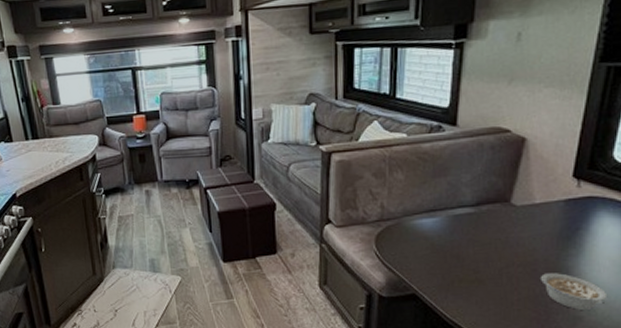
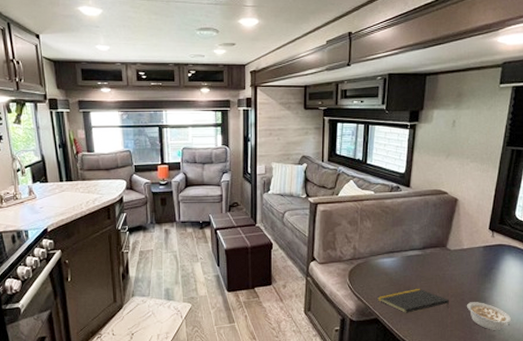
notepad: none [414,255,516,288] -> present [377,288,450,313]

